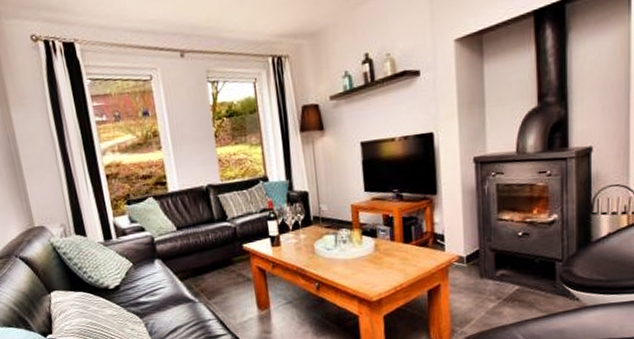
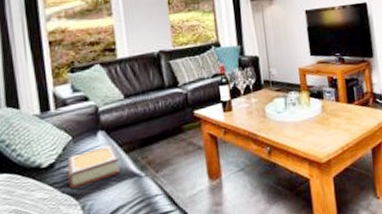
book: none [130,272,176,309] -> present [67,145,120,189]

